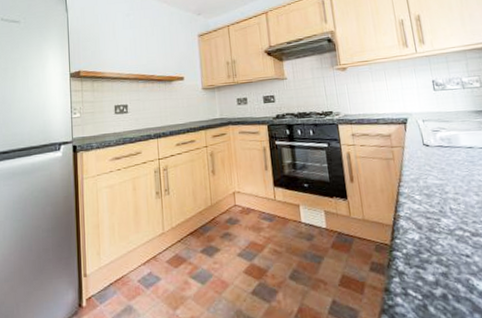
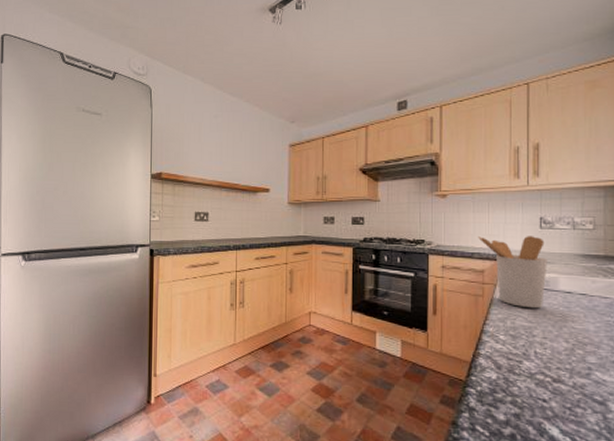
utensil holder: none [380,98,450,167] -> present [478,236,547,309]

